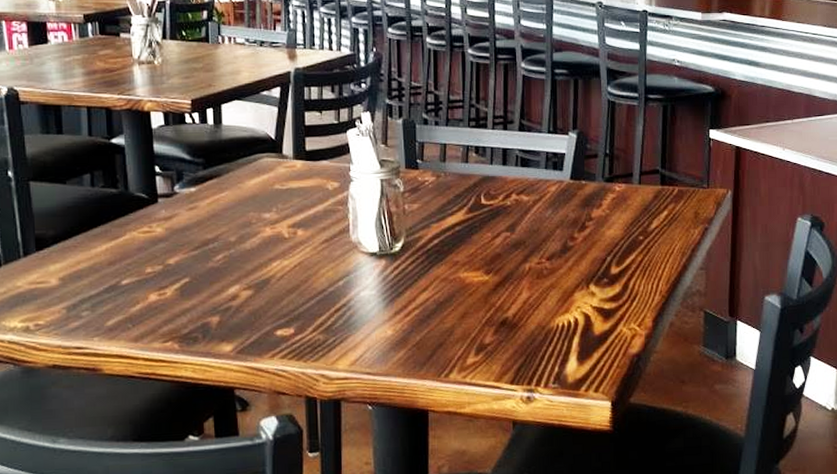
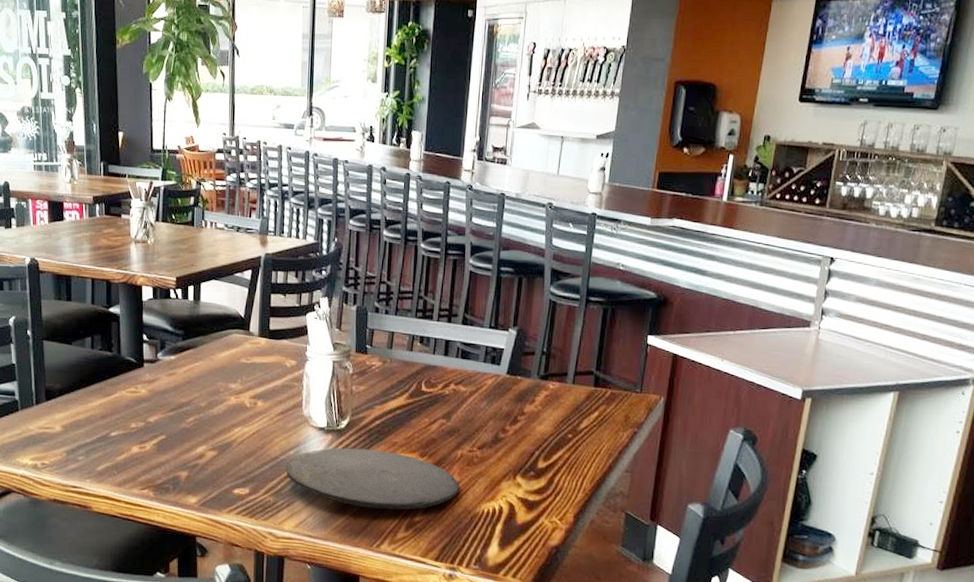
plate: none [335,271,531,335] -> present [286,448,460,510]

